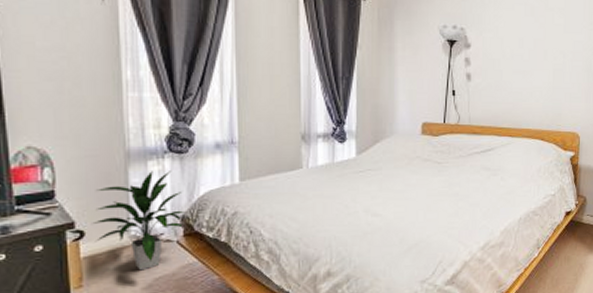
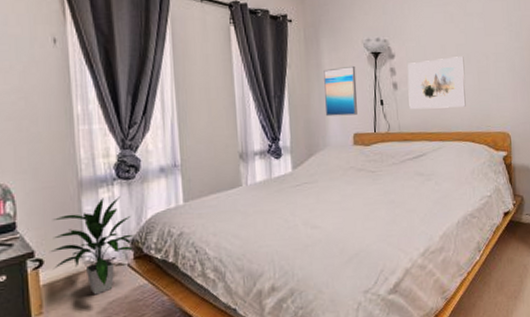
wall art: none [394,52,430,104] -> present [324,65,358,117]
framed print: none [481,52,541,104] -> present [407,56,466,110]

